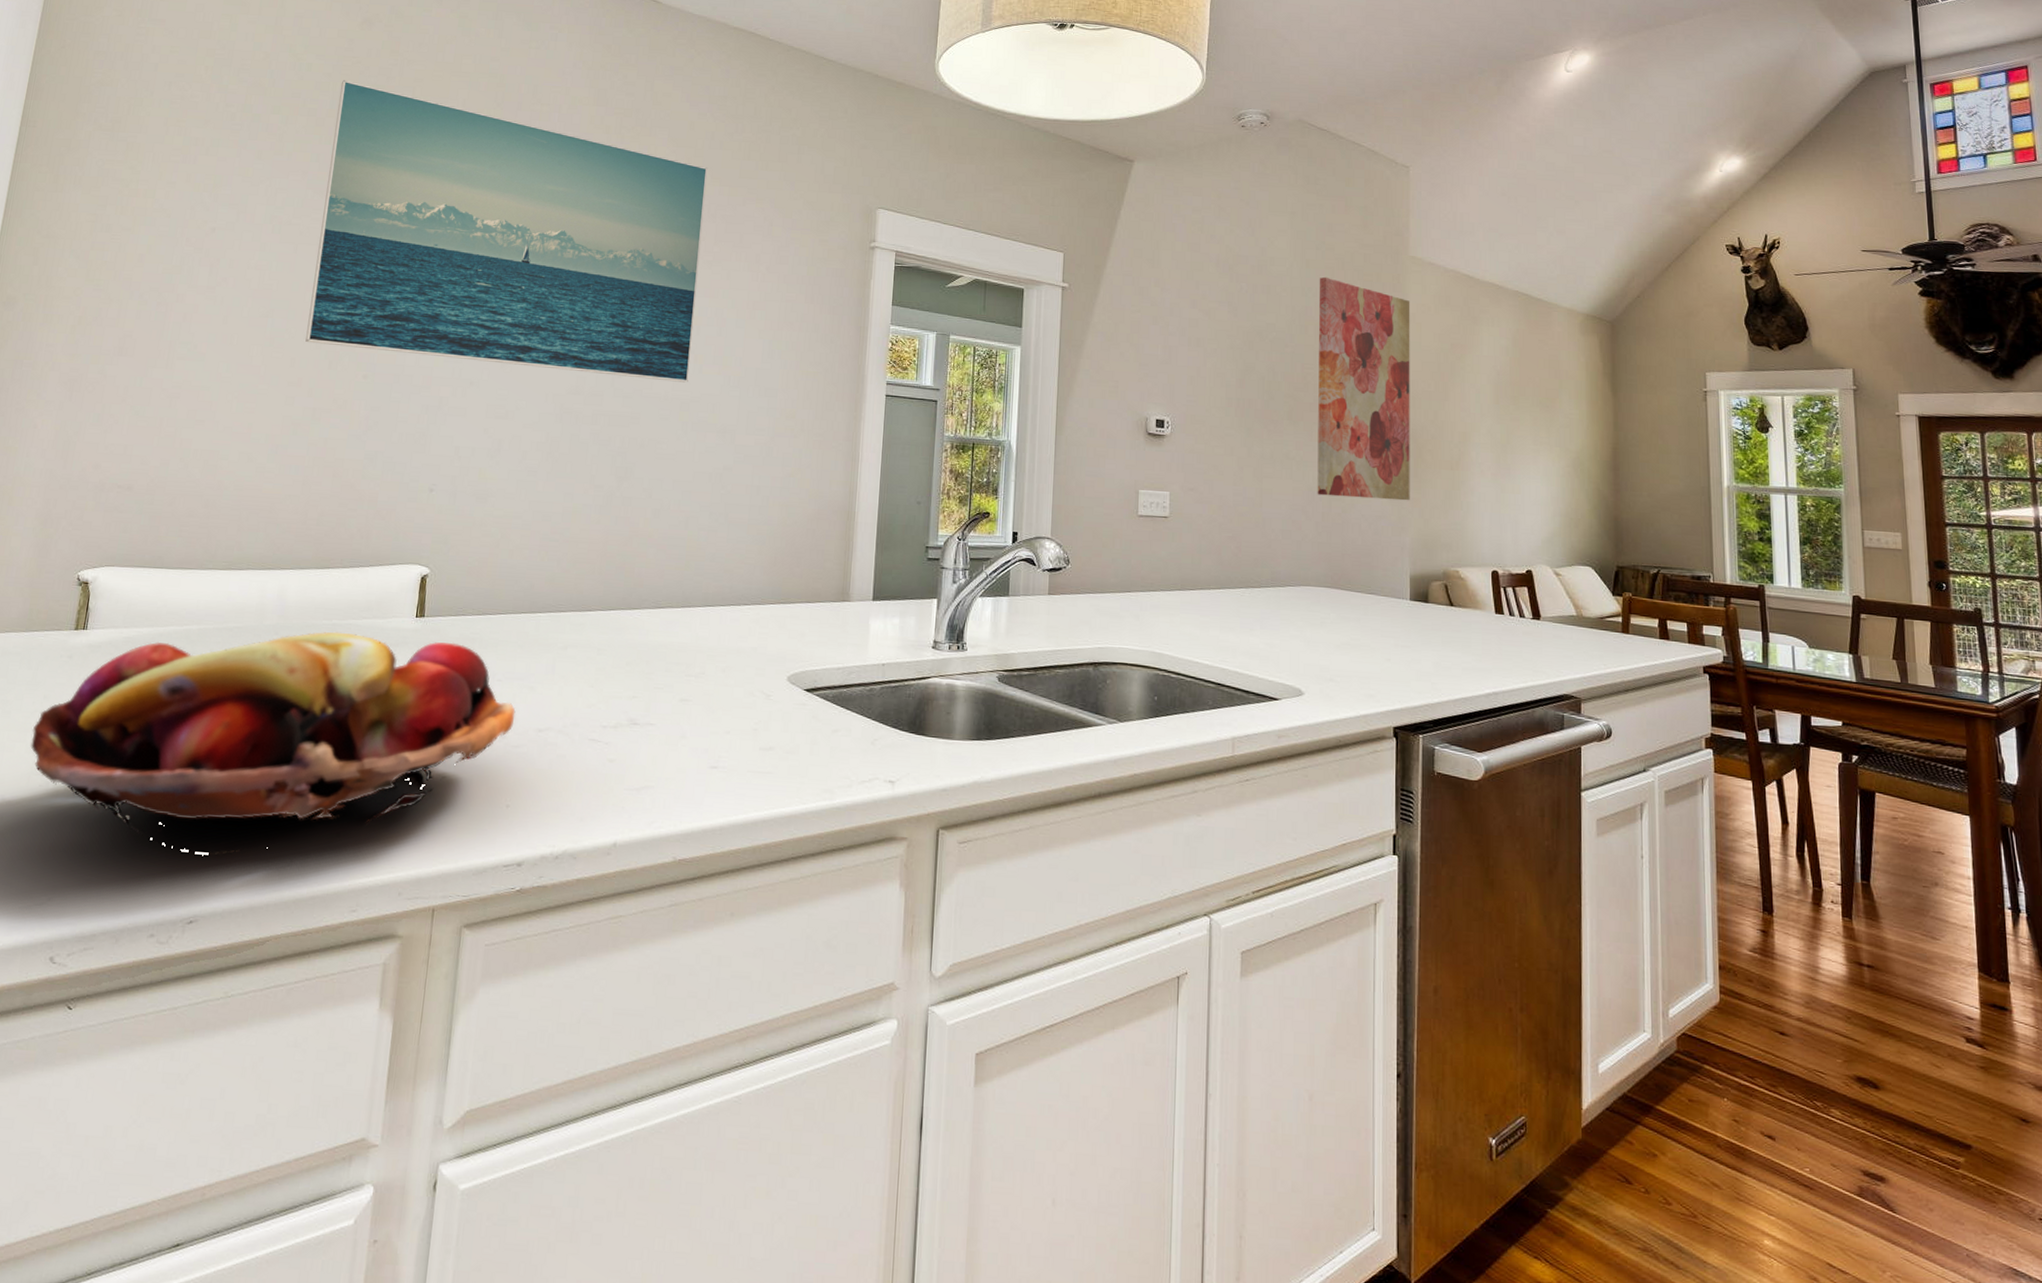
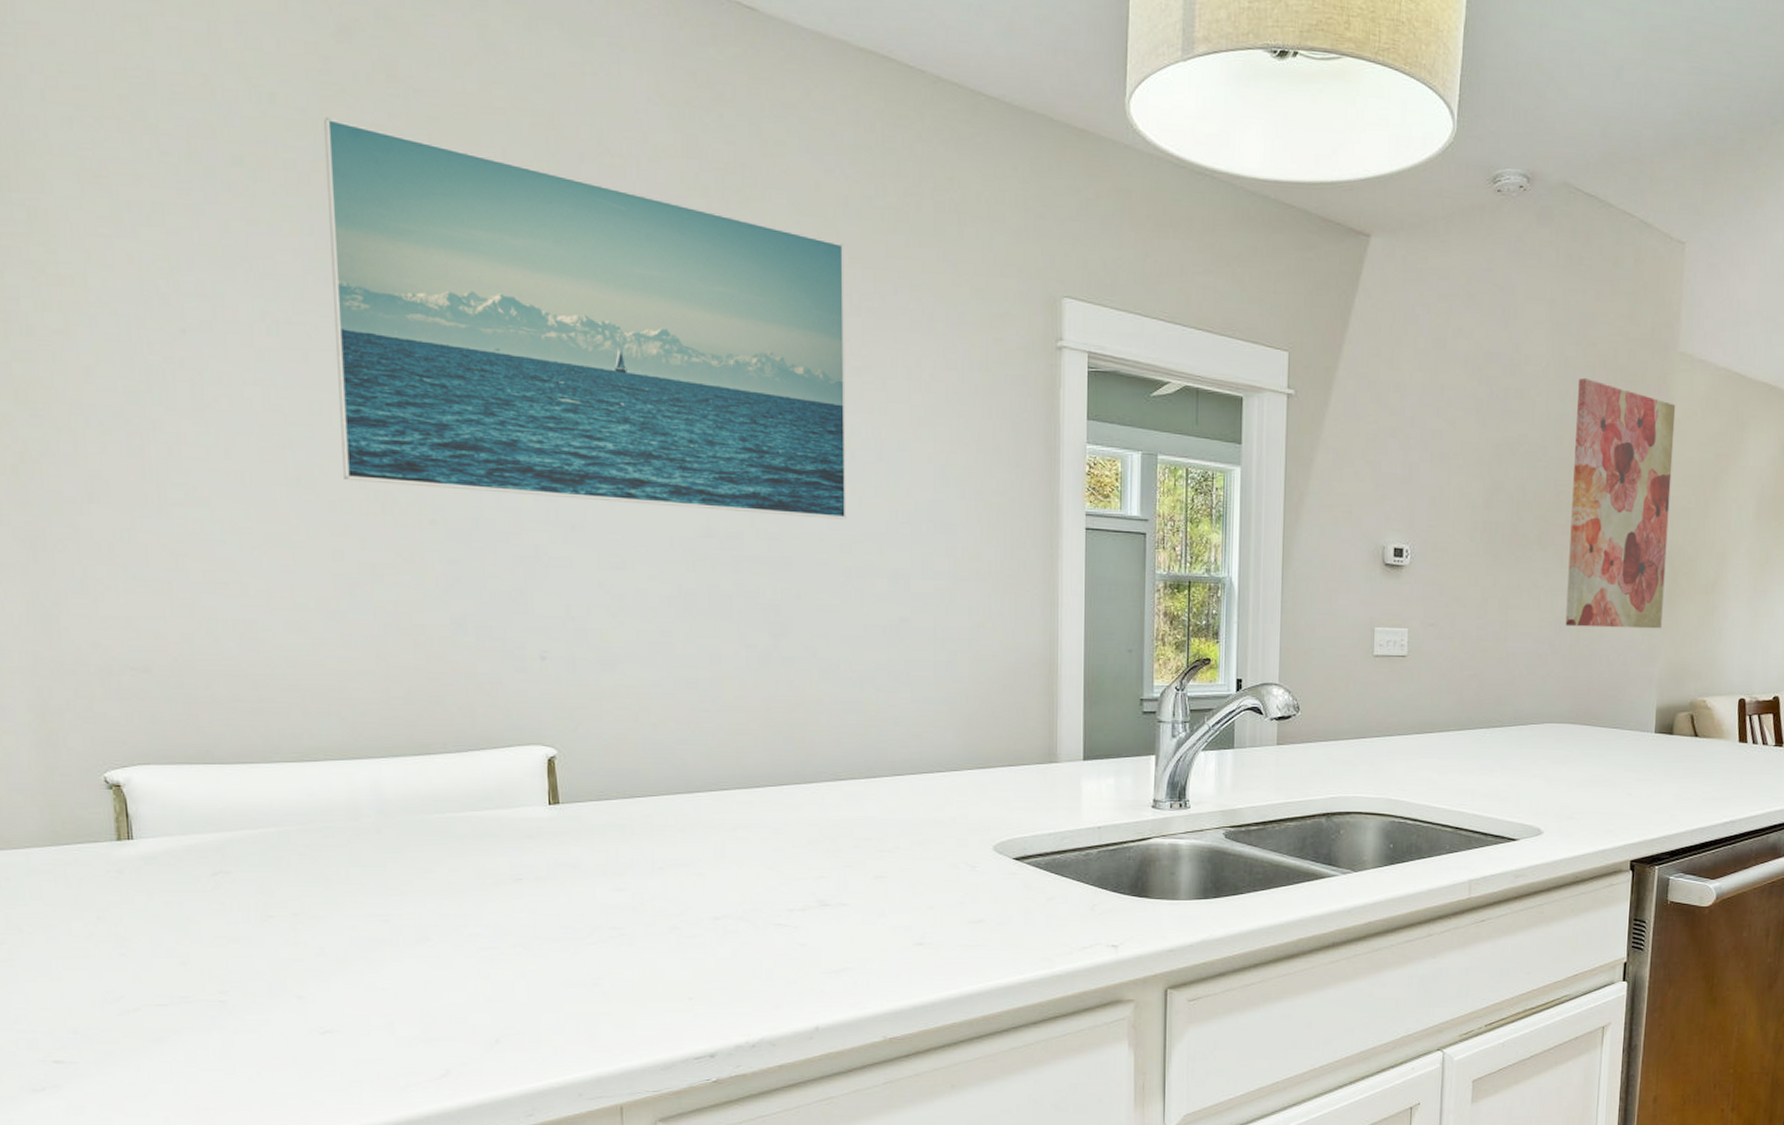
fruit basket: present [30,631,516,855] -> none [91,825,685,1072]

